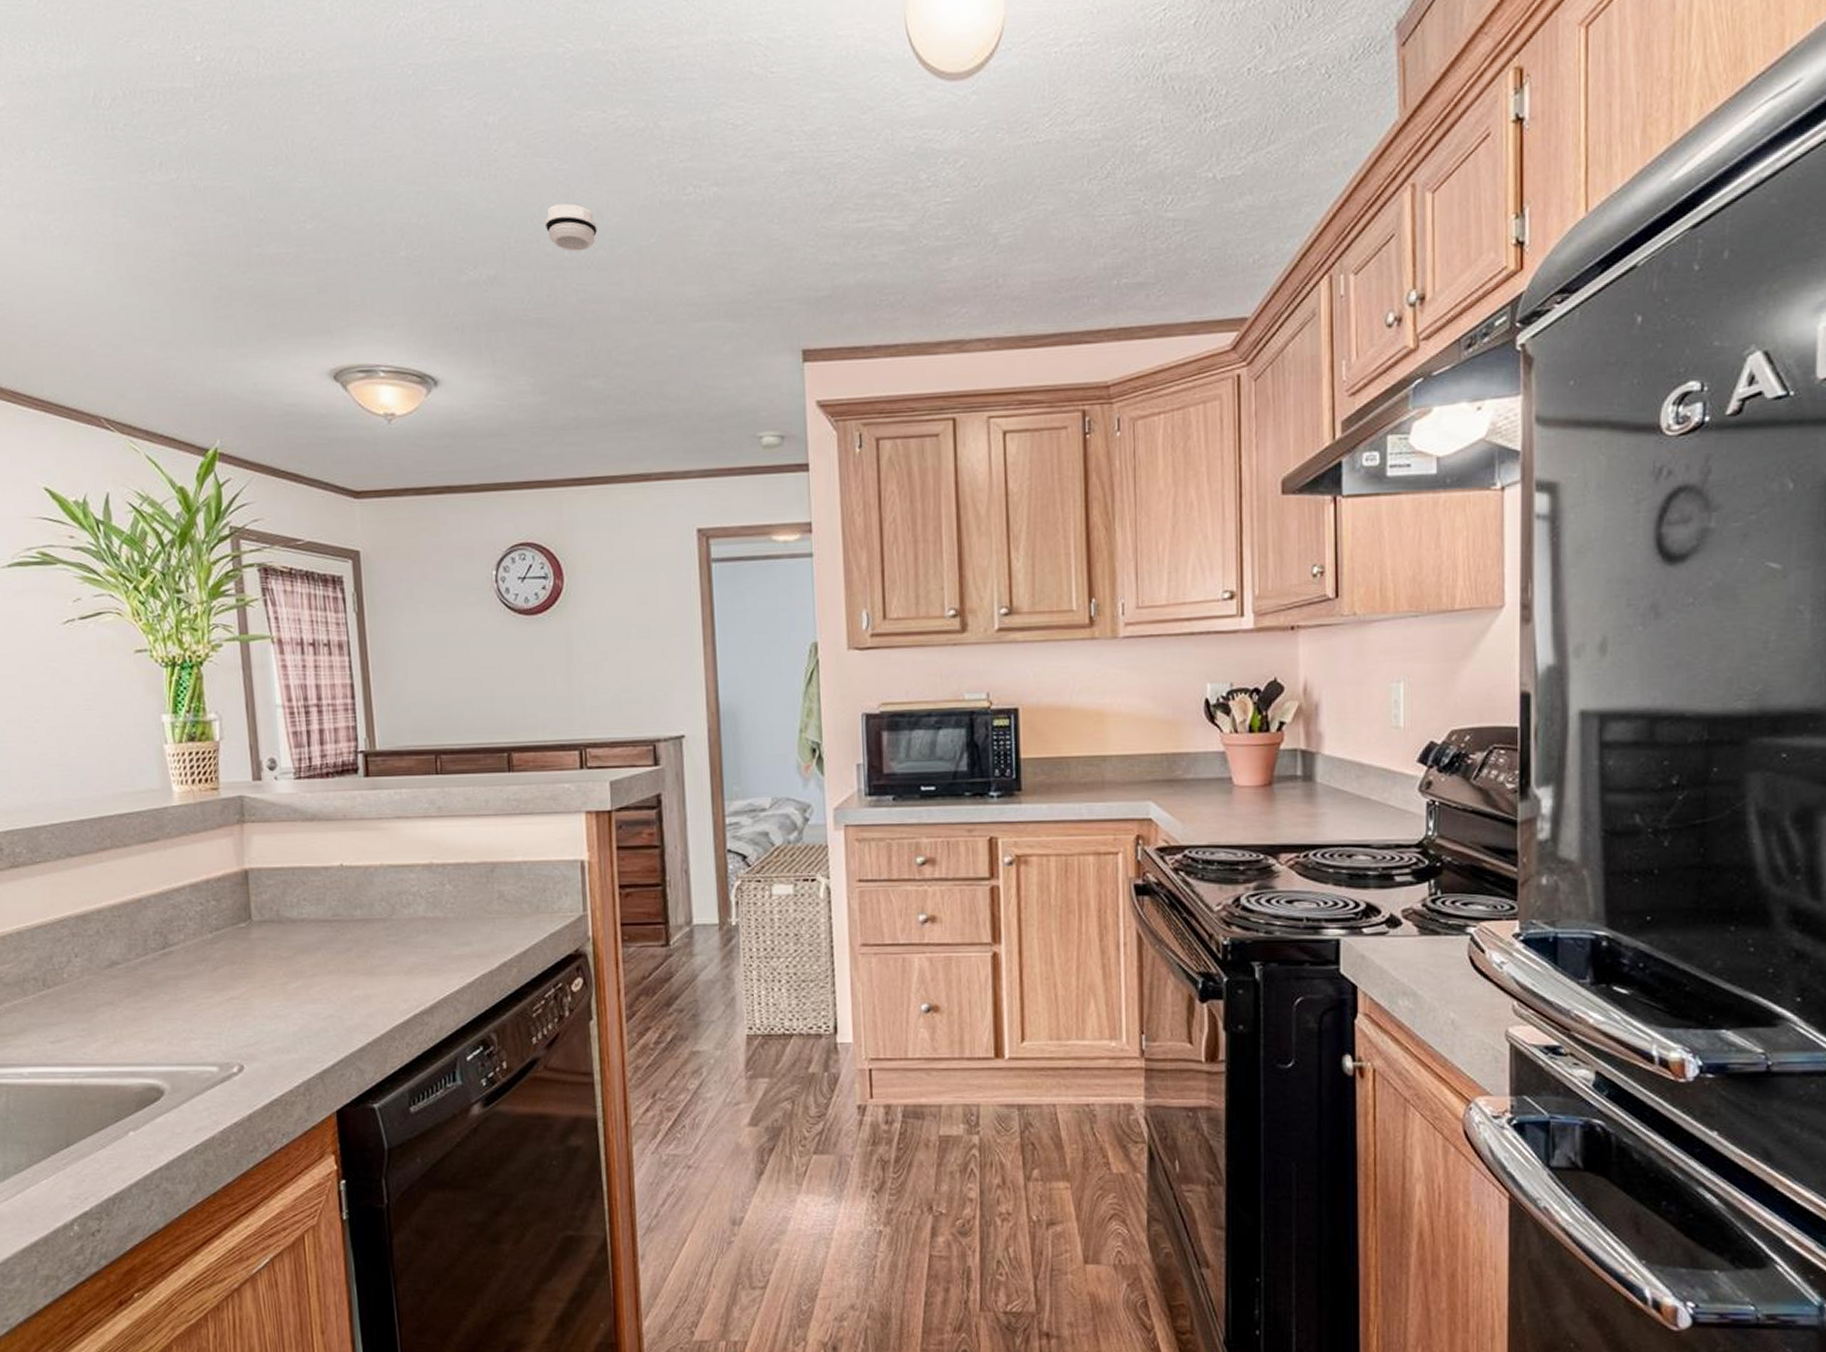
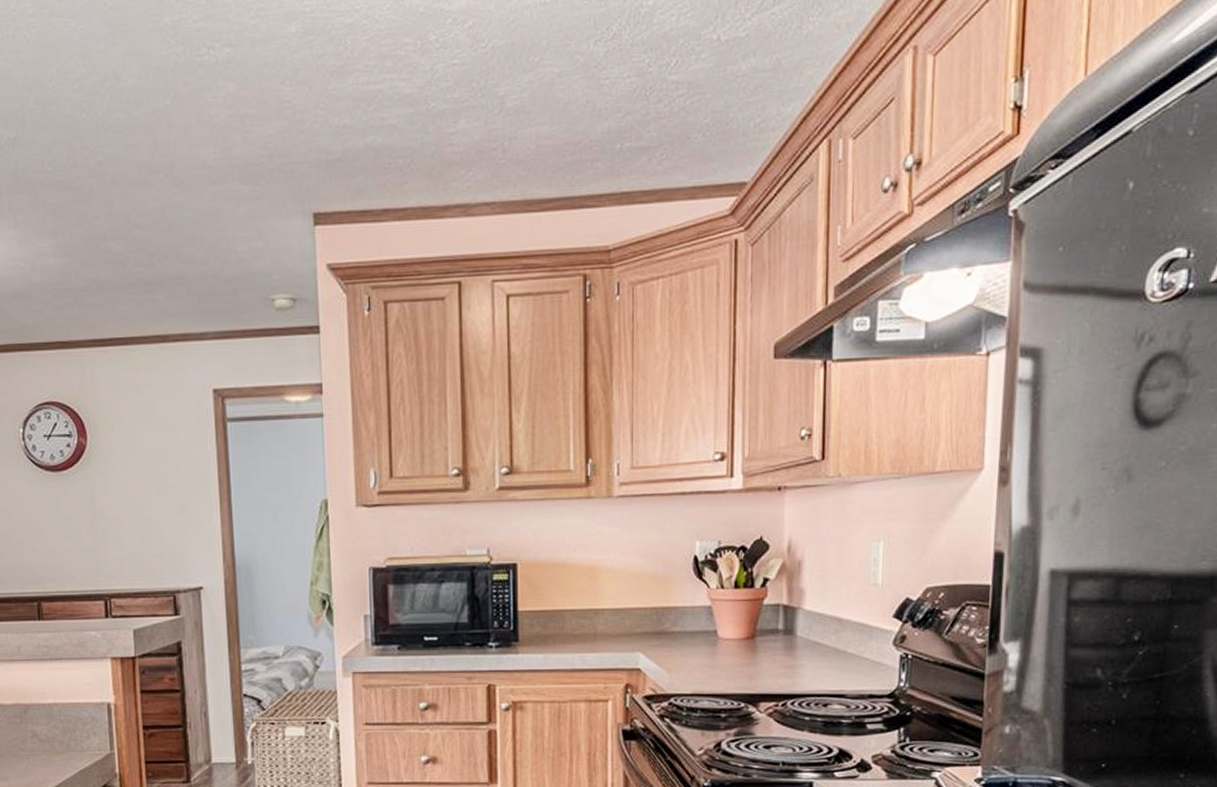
smoke detector: present [544,203,597,252] -> none [62,65,114,113]

